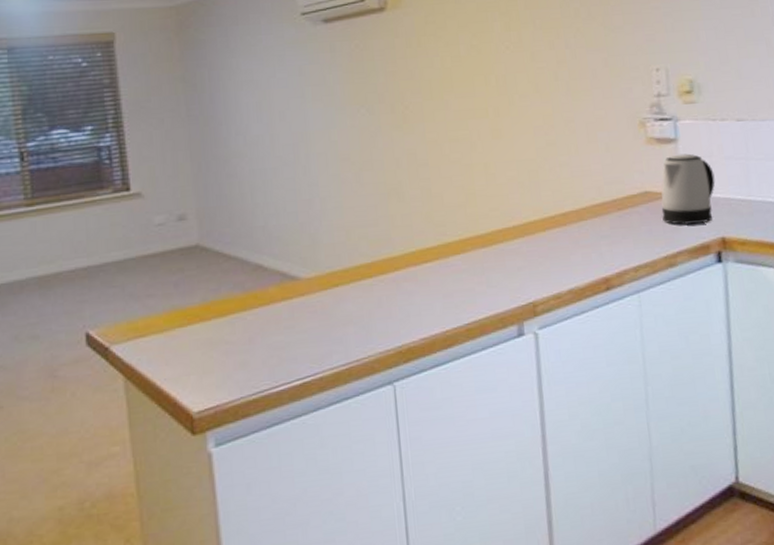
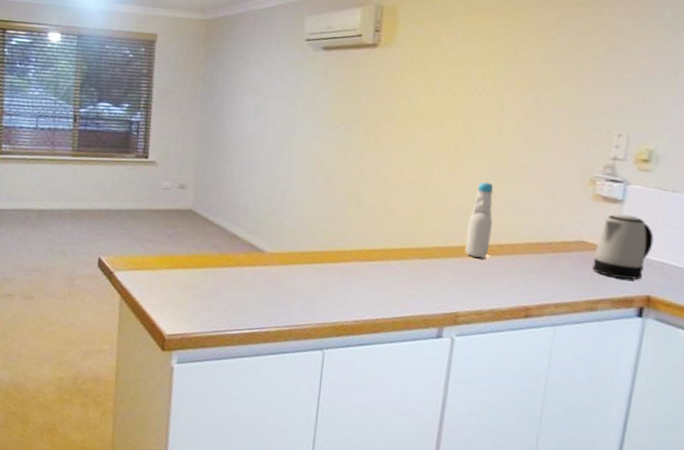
bottle: none [525,145,553,234] -> present [464,181,494,258]

